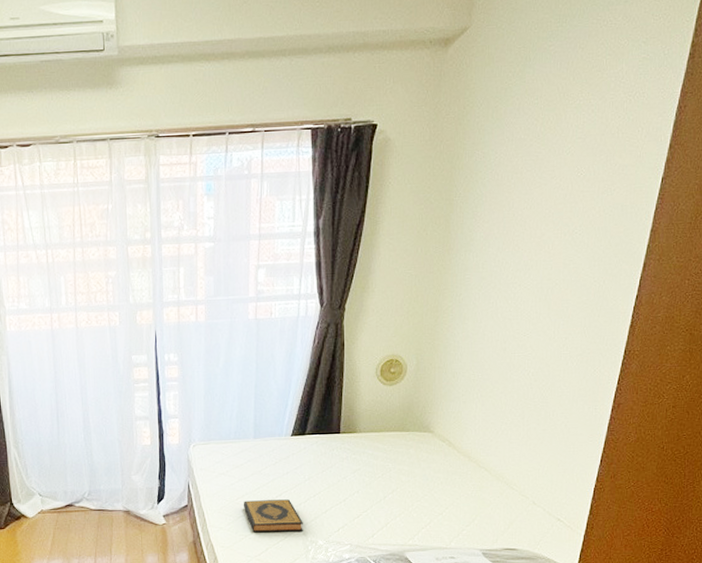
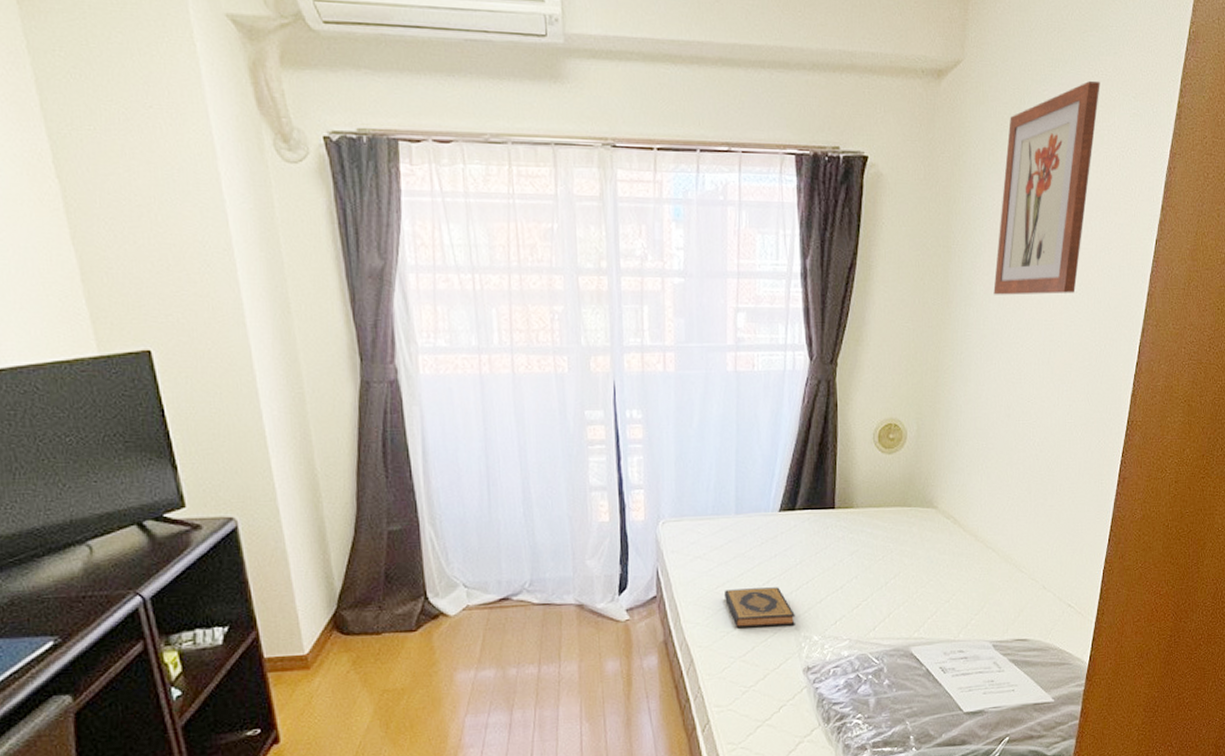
wall art: none [493,30,609,240] -> present [993,81,1100,295]

